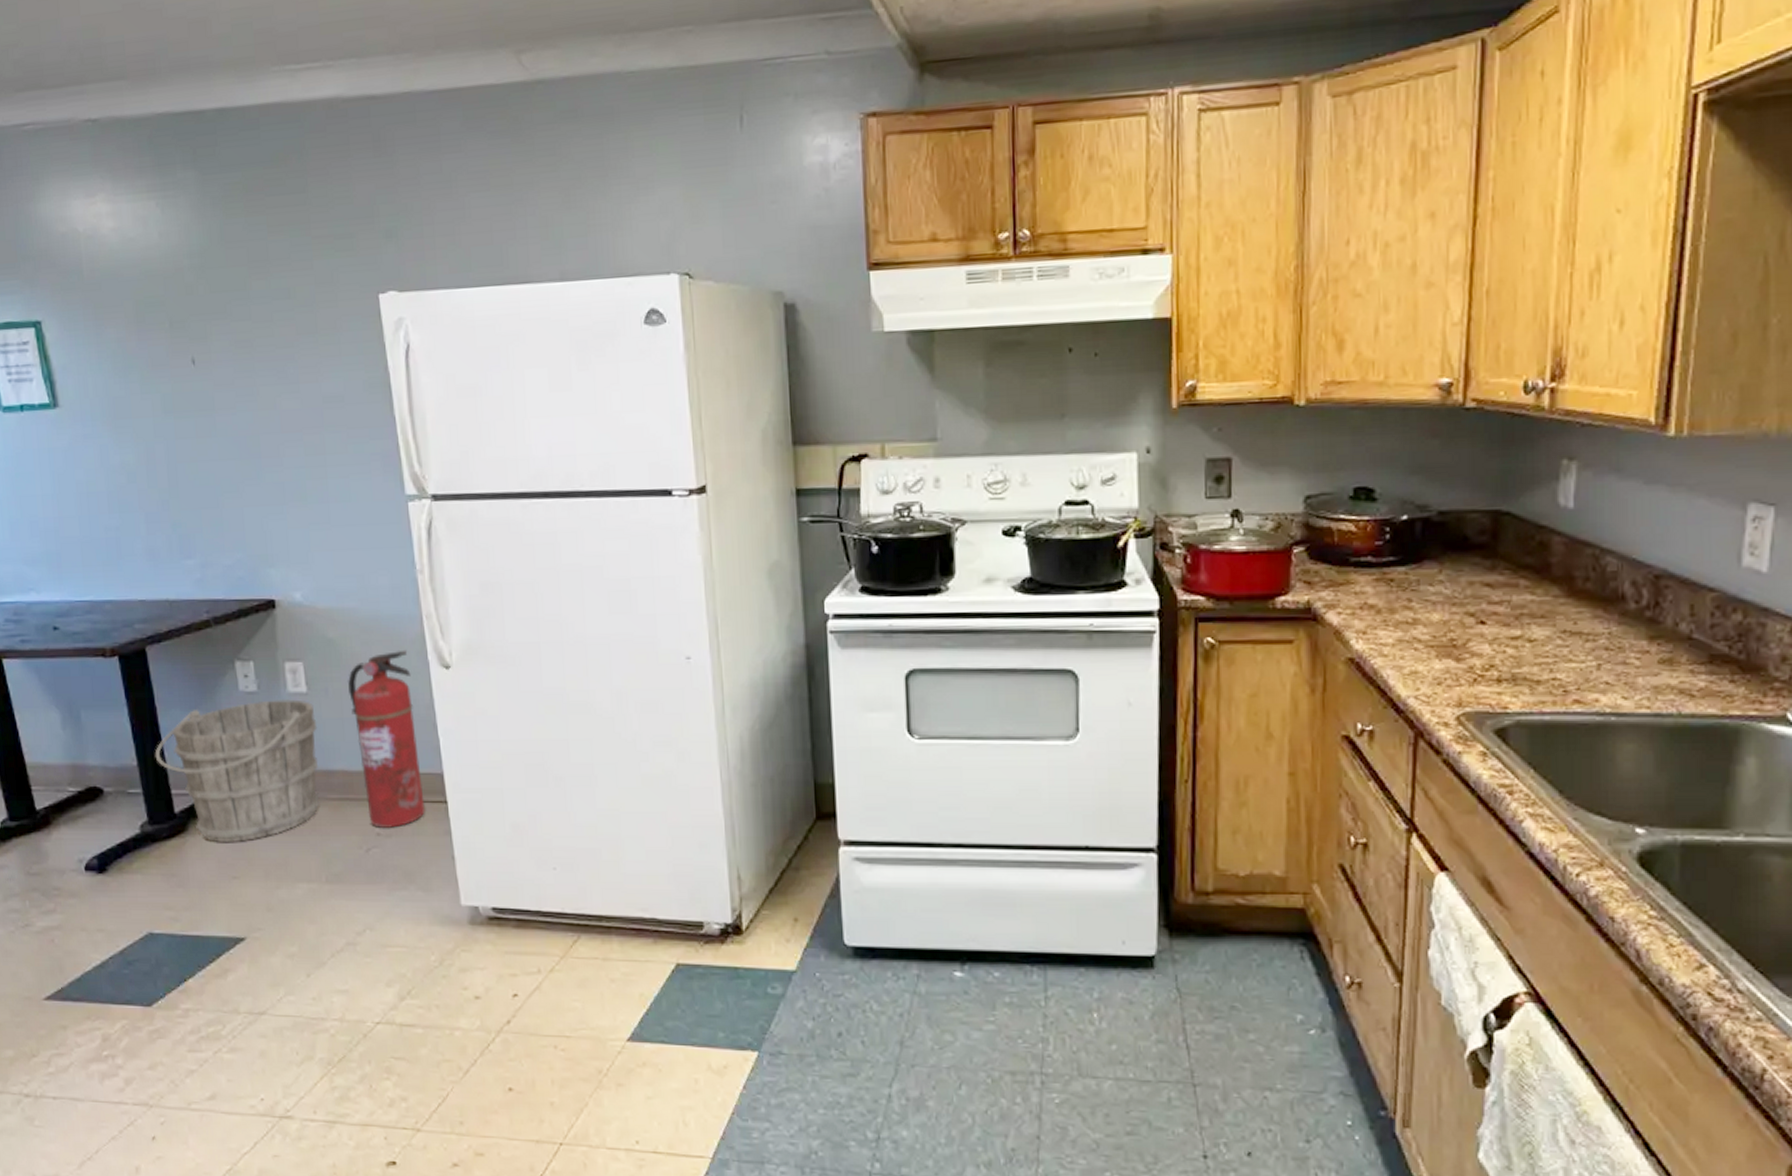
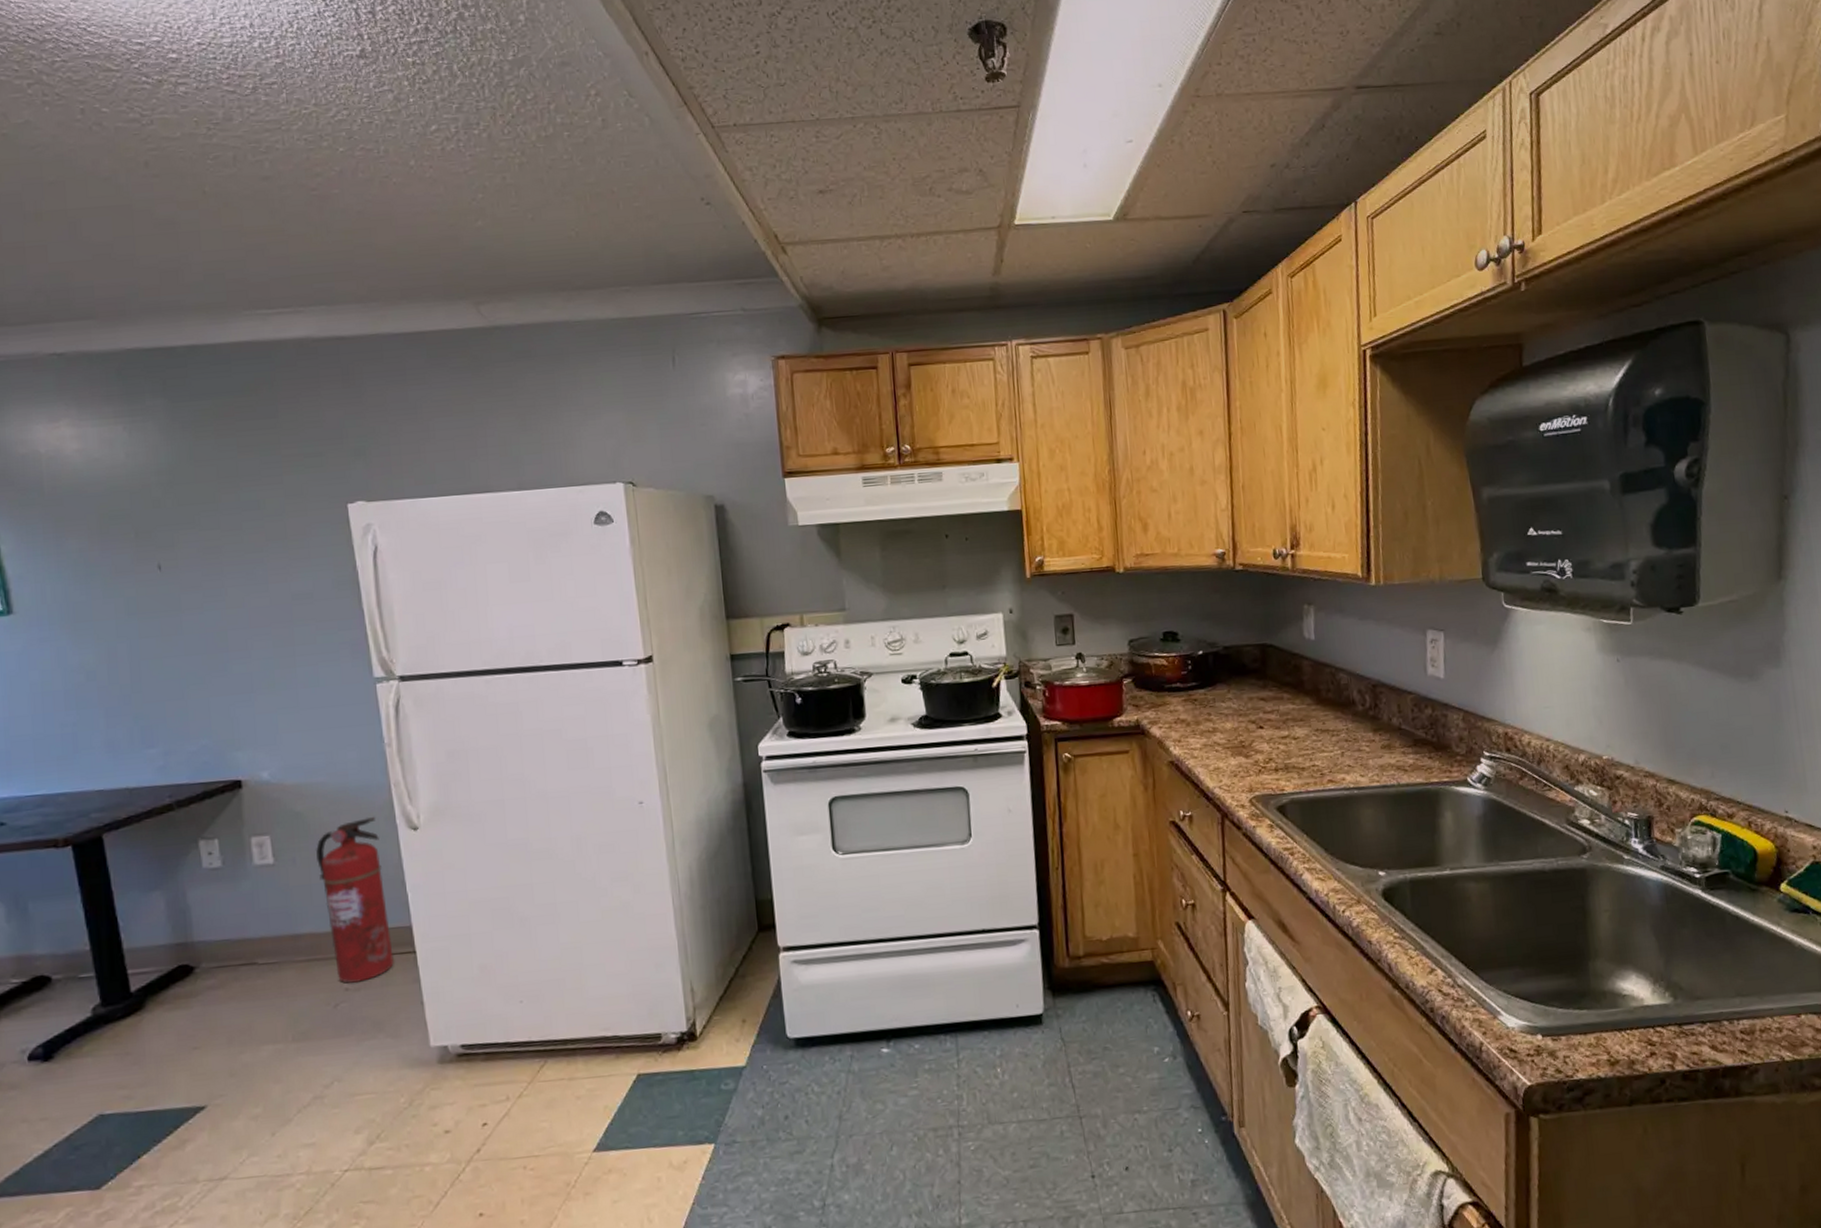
bucket: present [155,699,320,843] -> none [110,871,287,1017]

